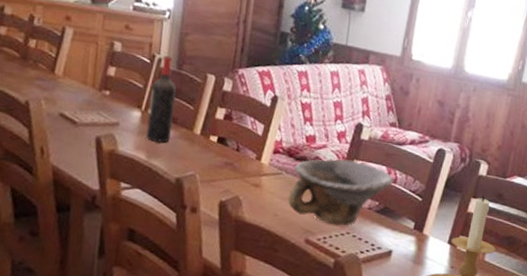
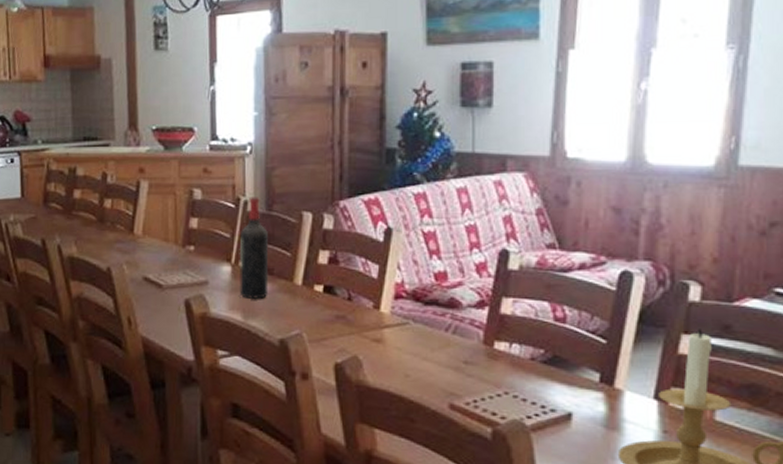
bowl: present [287,159,394,226] -> none [420,298,562,384]

